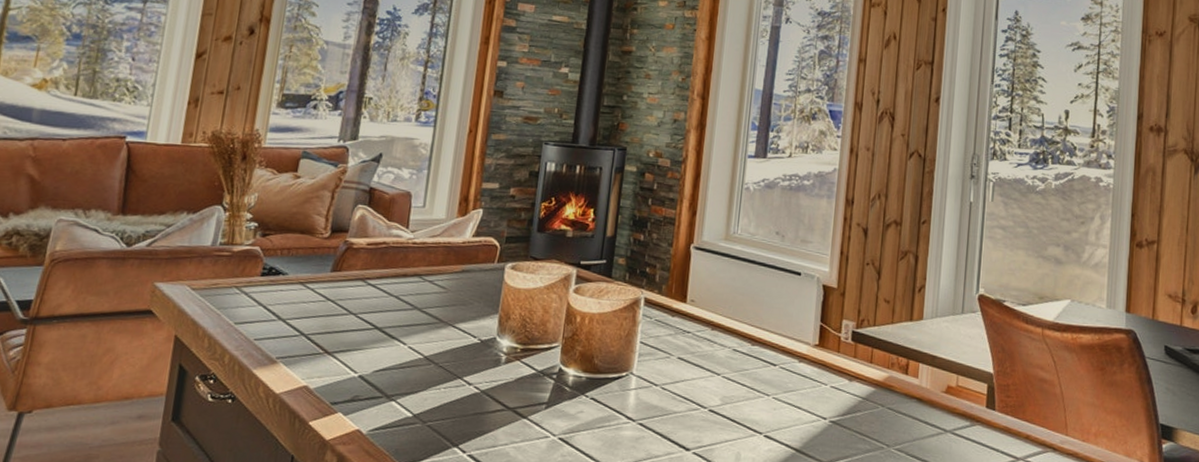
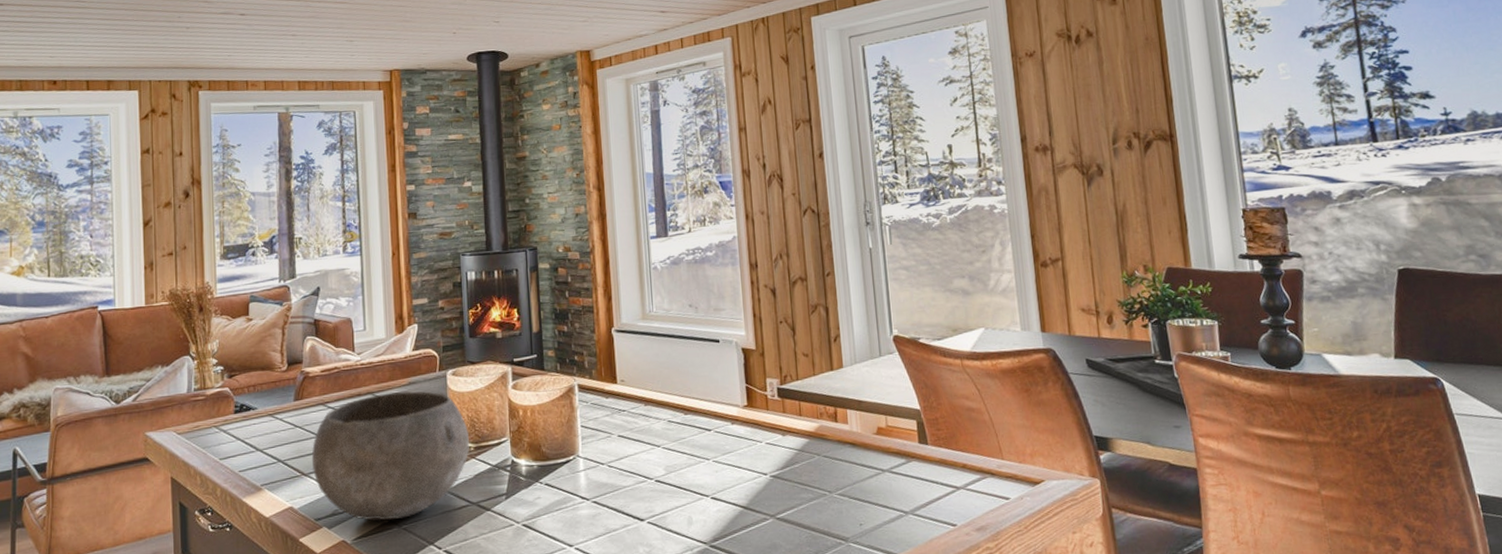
bowl: none [338,277,518,415] -> present [311,391,469,521]

